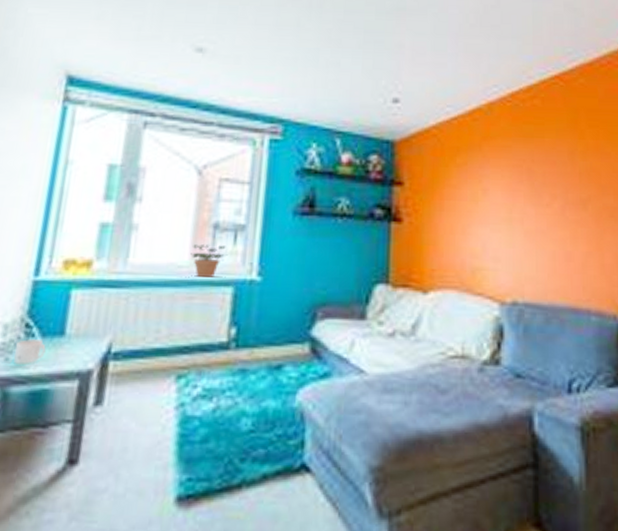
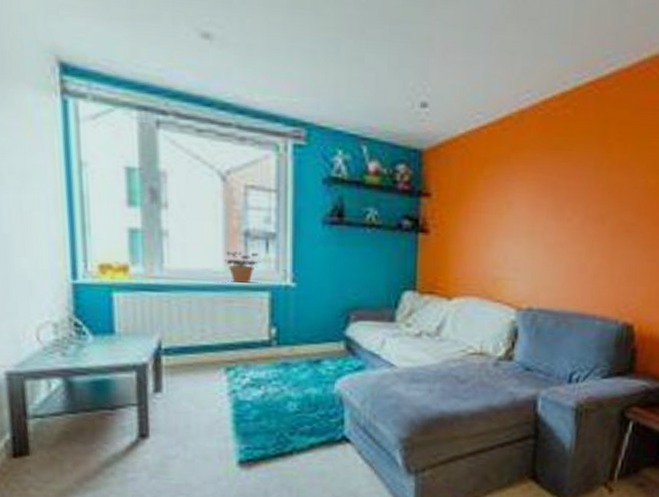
mug: present [13,339,46,366] -> none [70,337,99,360]

